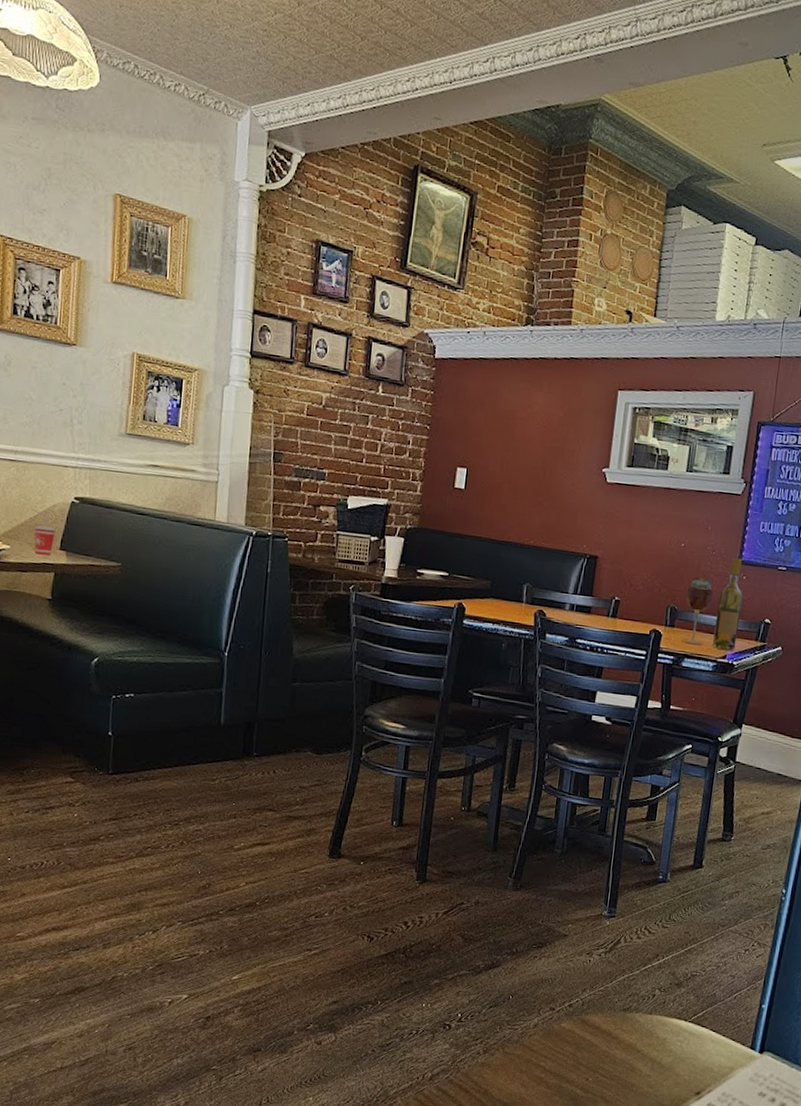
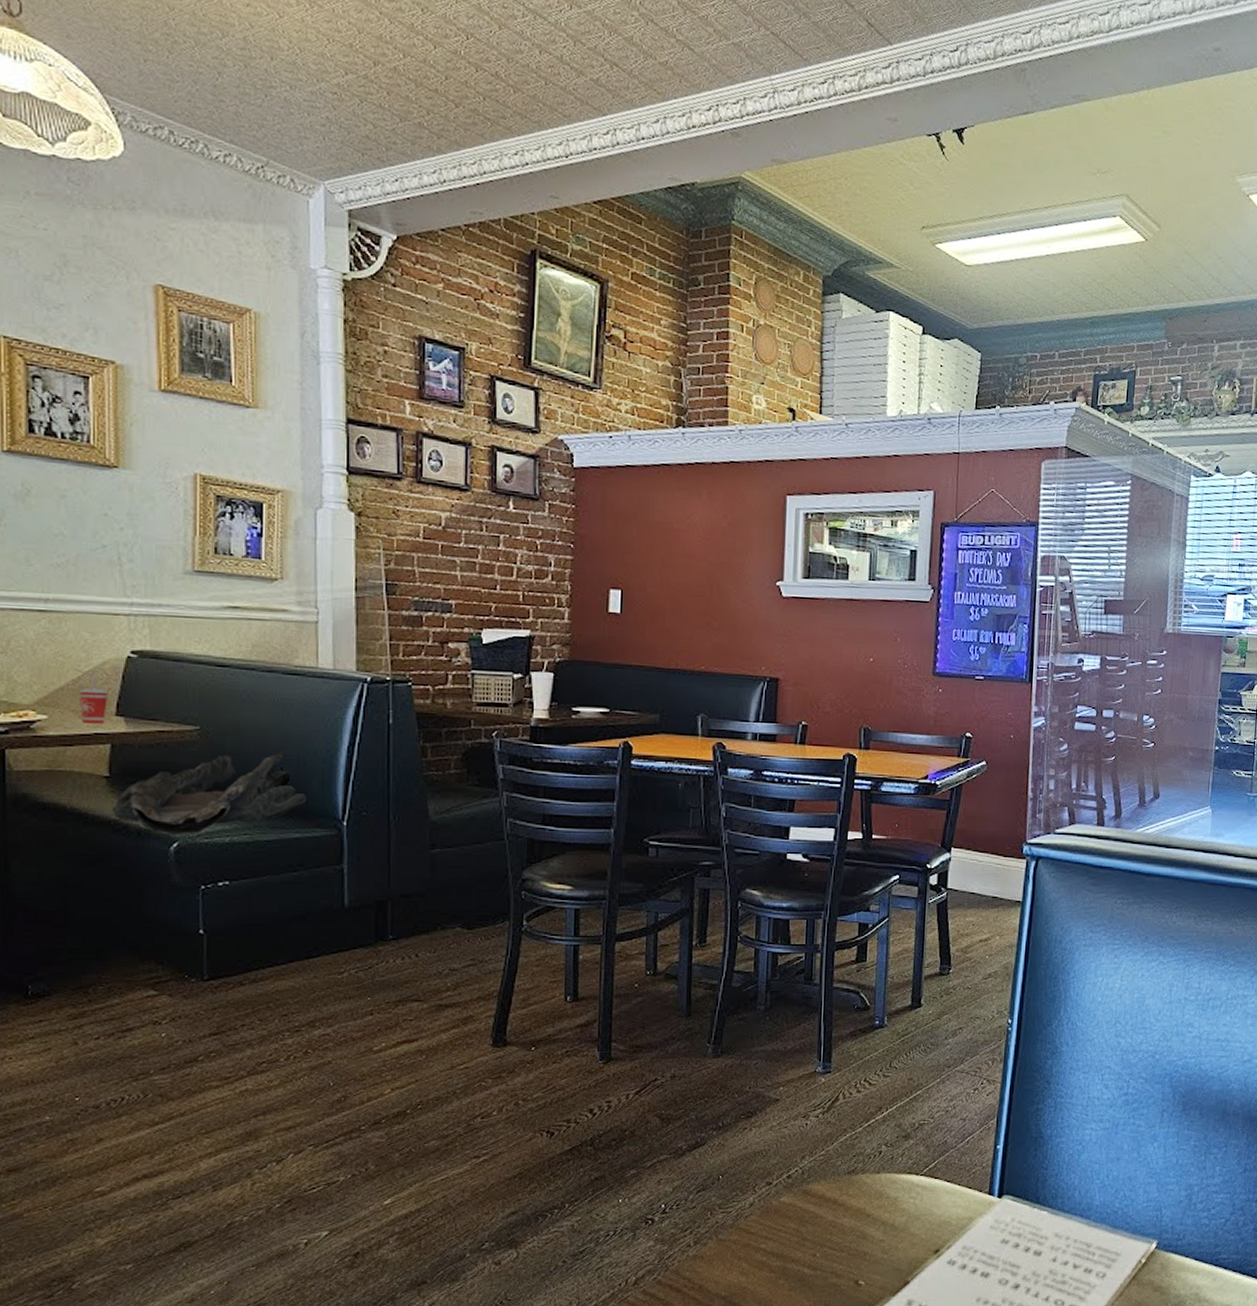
jacket: none [52,586,200,652] -> present [113,752,310,834]
wineglass: present [682,577,713,644] -> none [879,693,909,766]
bottle: present [711,557,744,651] -> none [911,669,941,770]

